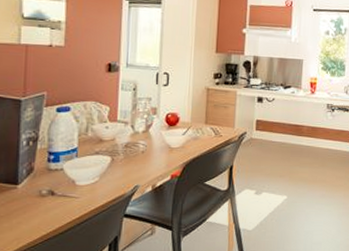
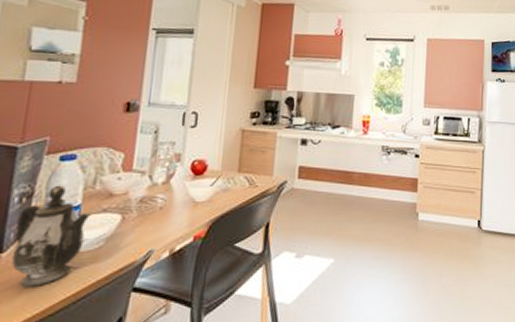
teapot: none [26,132,86,211] -> present [11,185,92,287]

